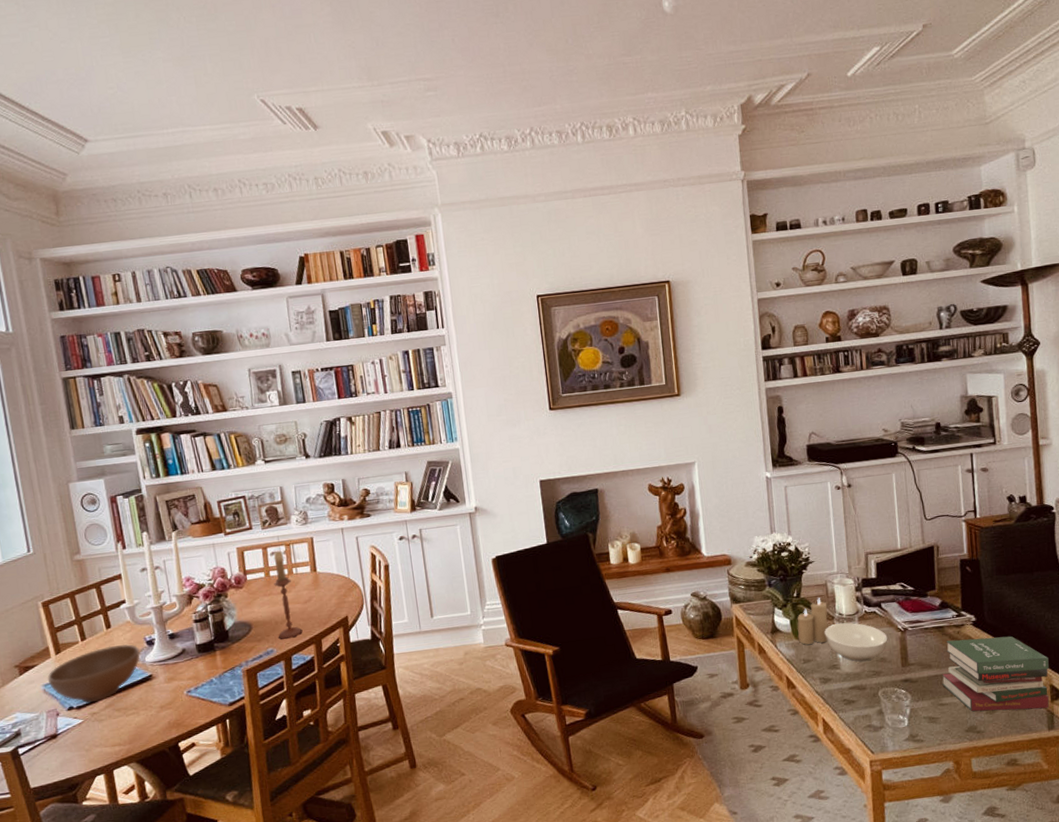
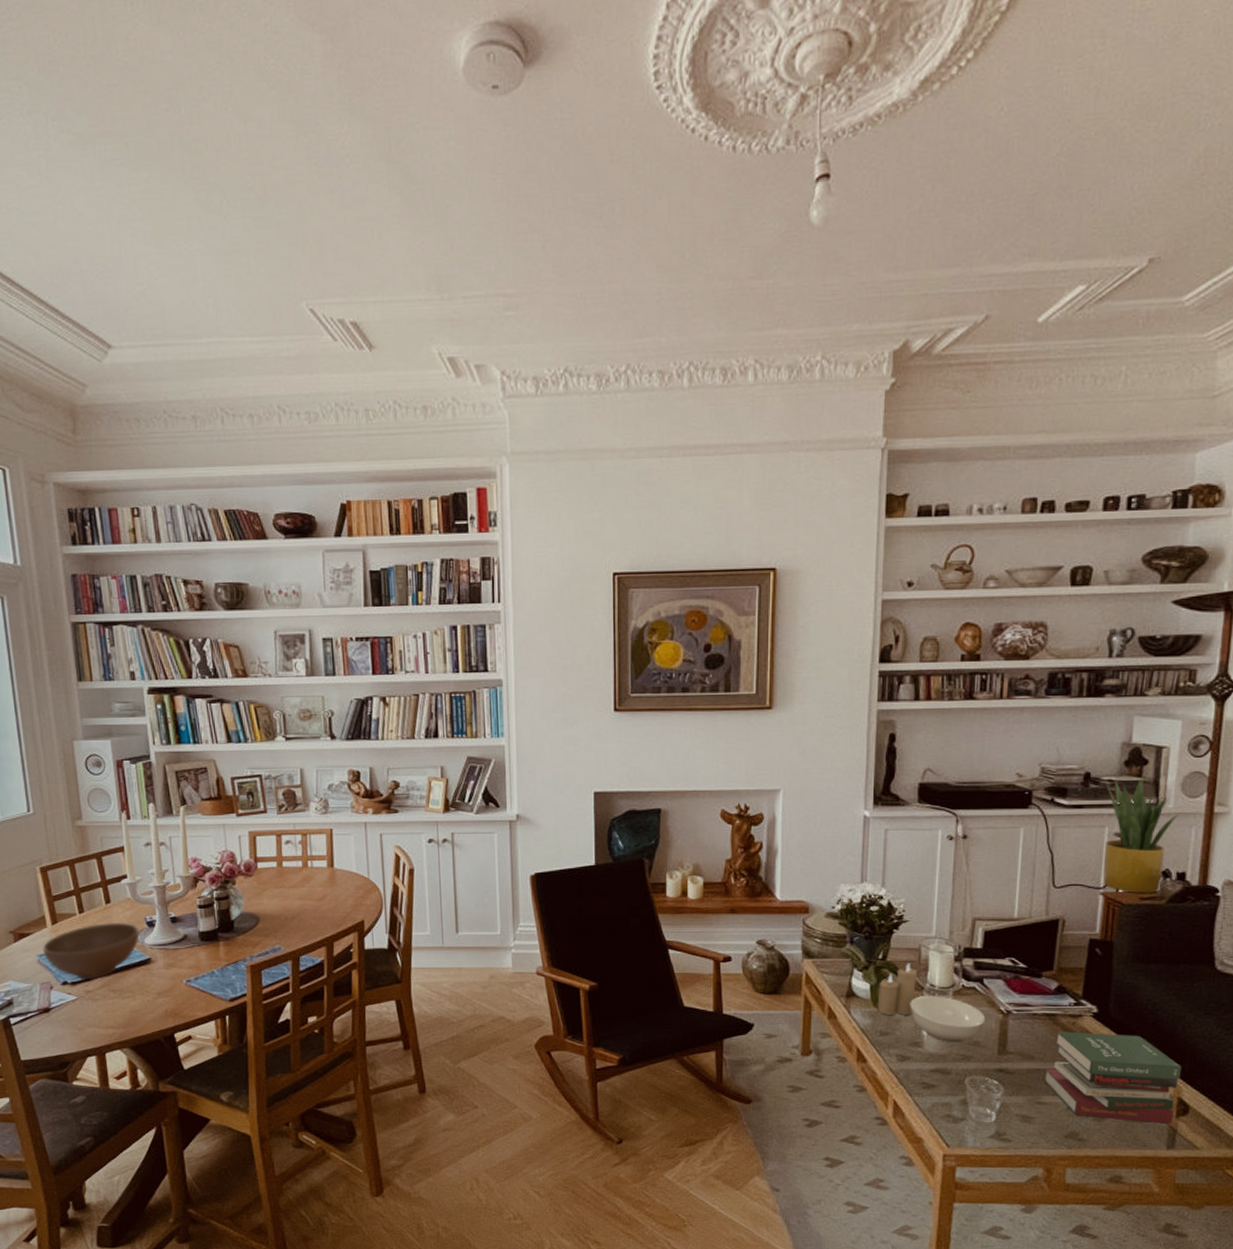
candlestick: present [273,550,303,640] -> none [286,839,314,938]
planter: none [954,421,1014,518] -> present [1103,776,1180,894]

